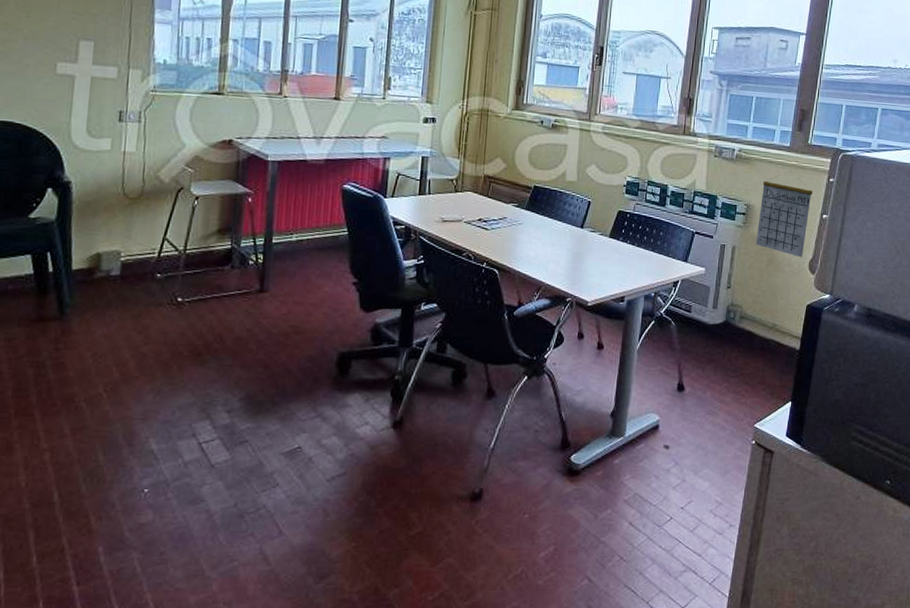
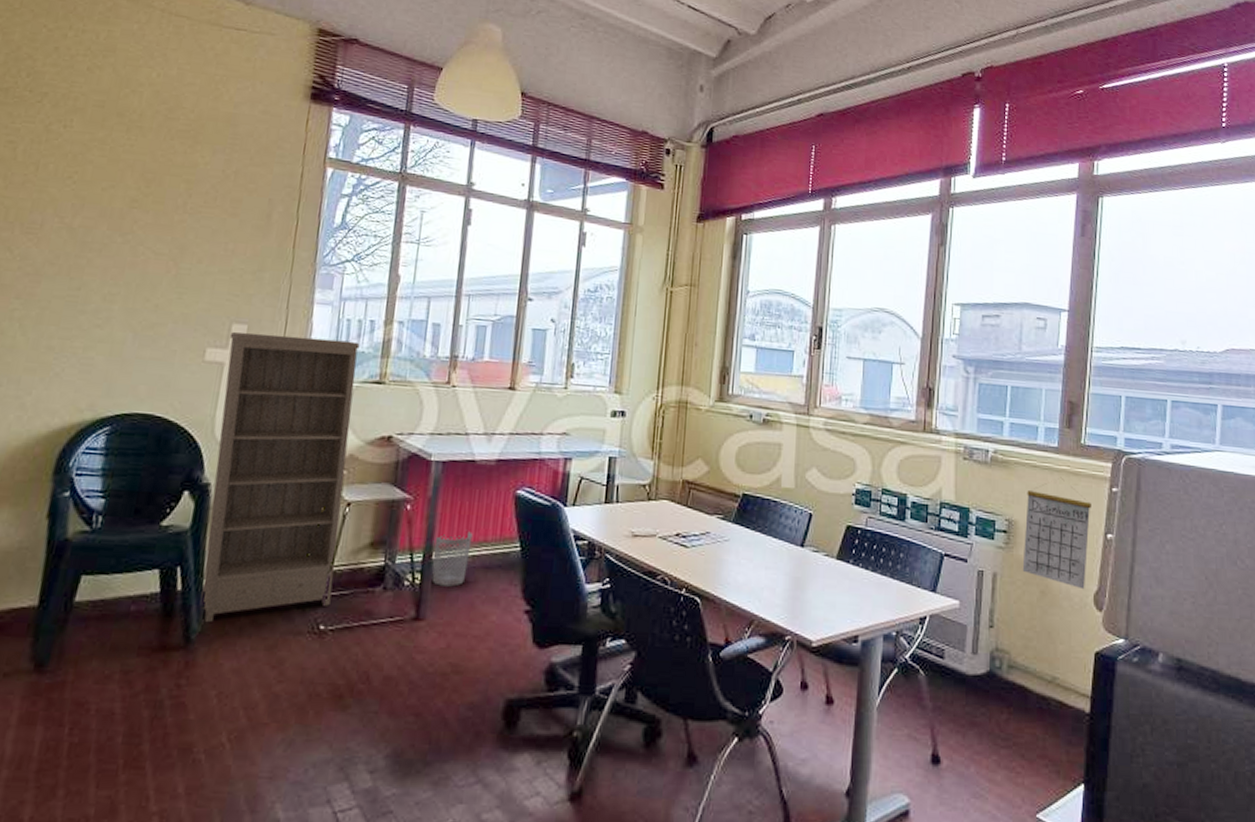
bookshelf: none [70,48,199,298] -> present [200,332,360,623]
wastebasket: none [272,219,307,265] -> present [431,531,473,587]

